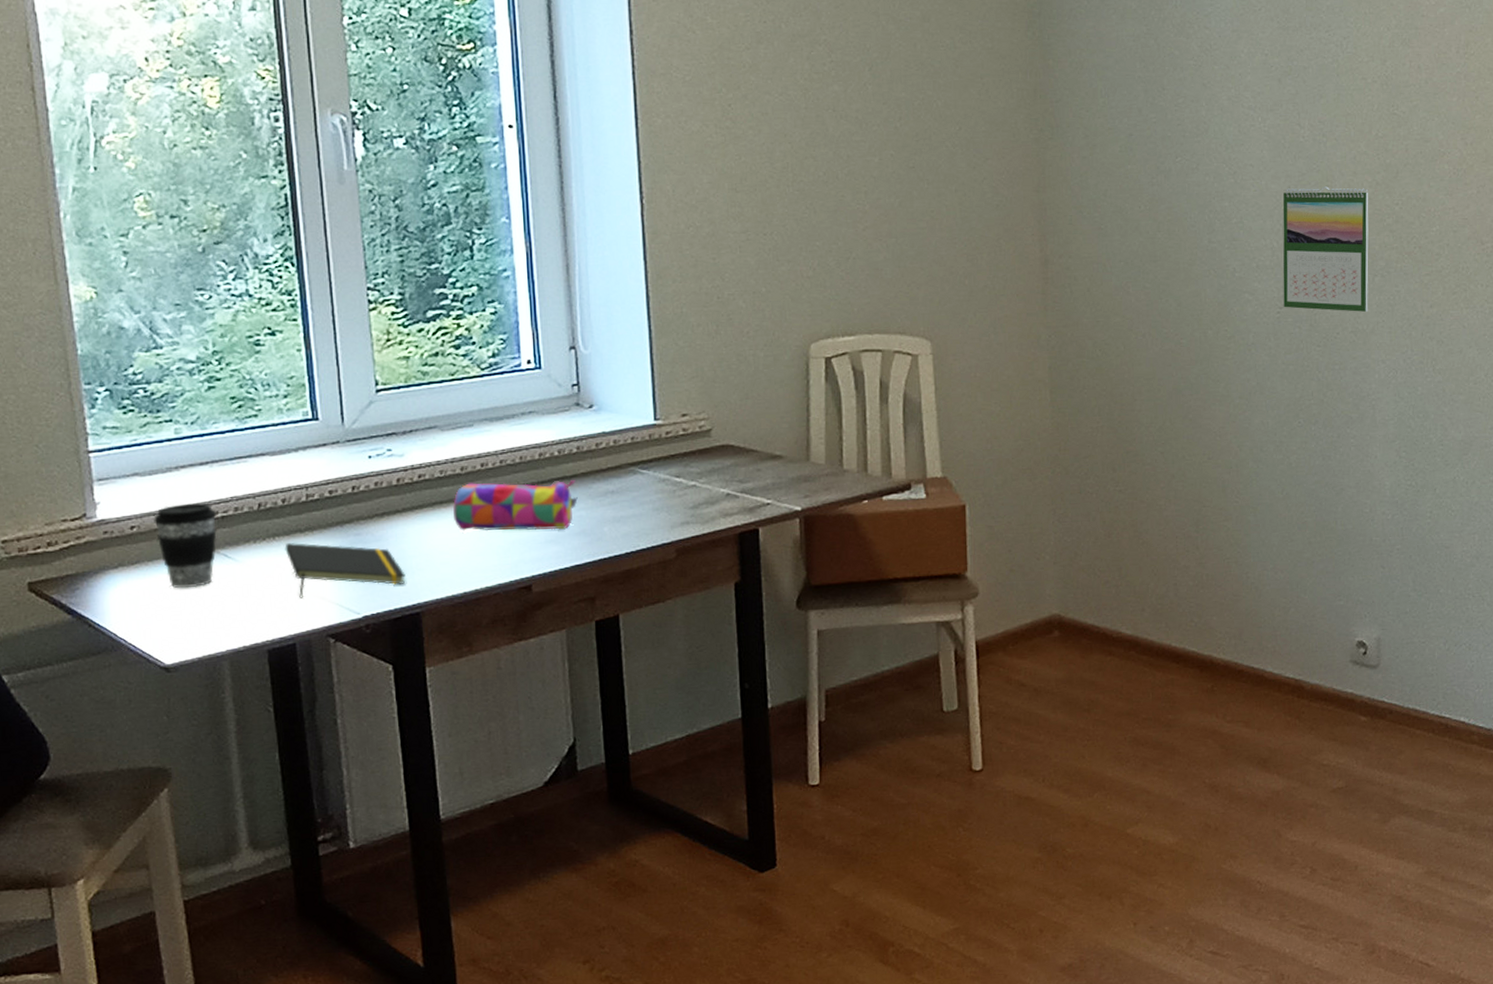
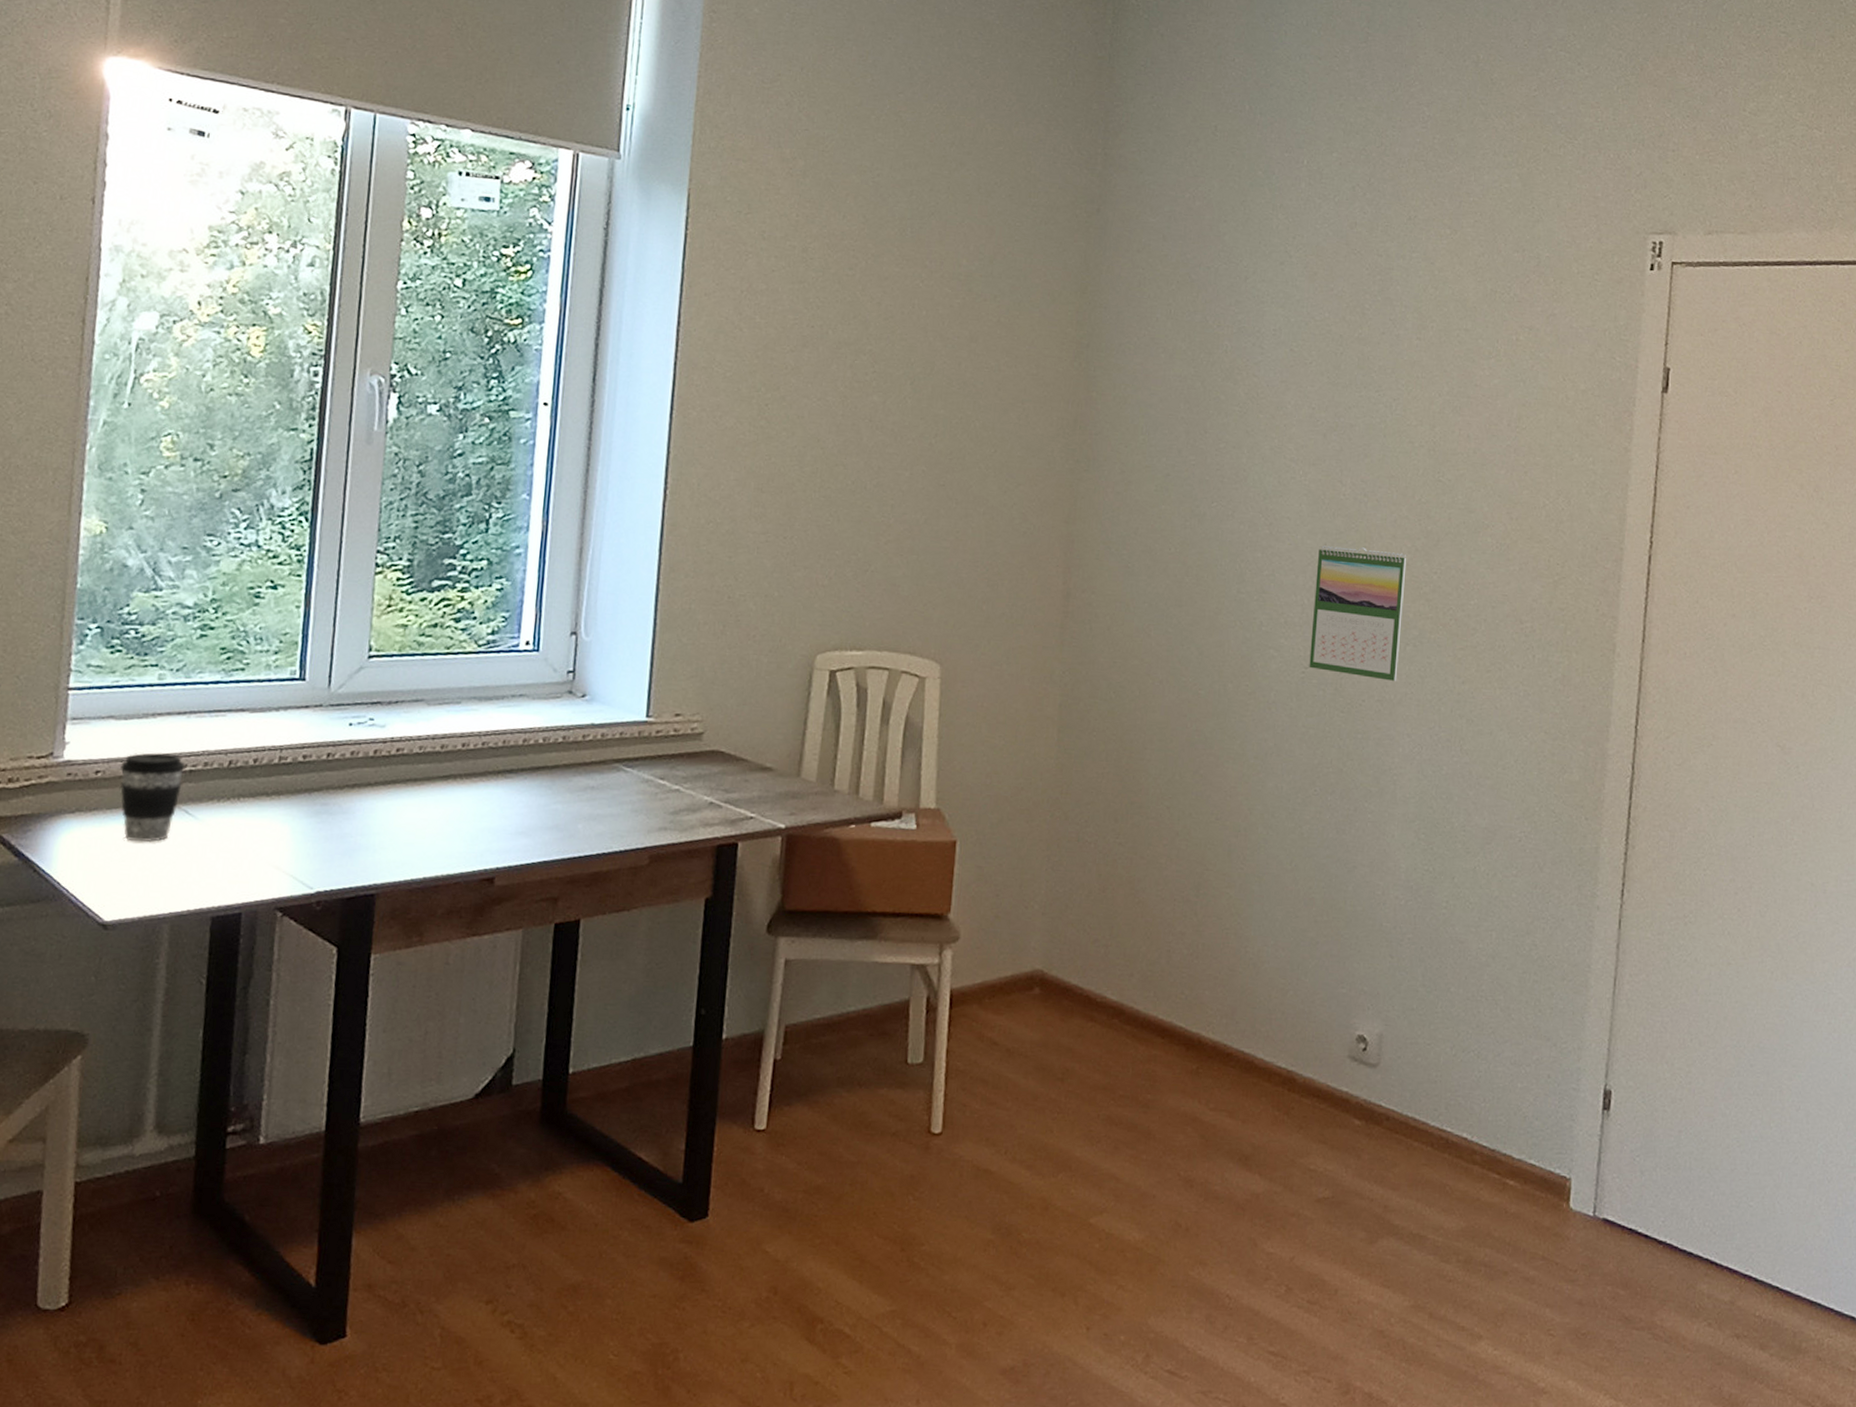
notepad: present [285,543,406,598] -> none [247,806,367,866]
pencil case: present [452,480,578,531] -> none [425,762,557,822]

